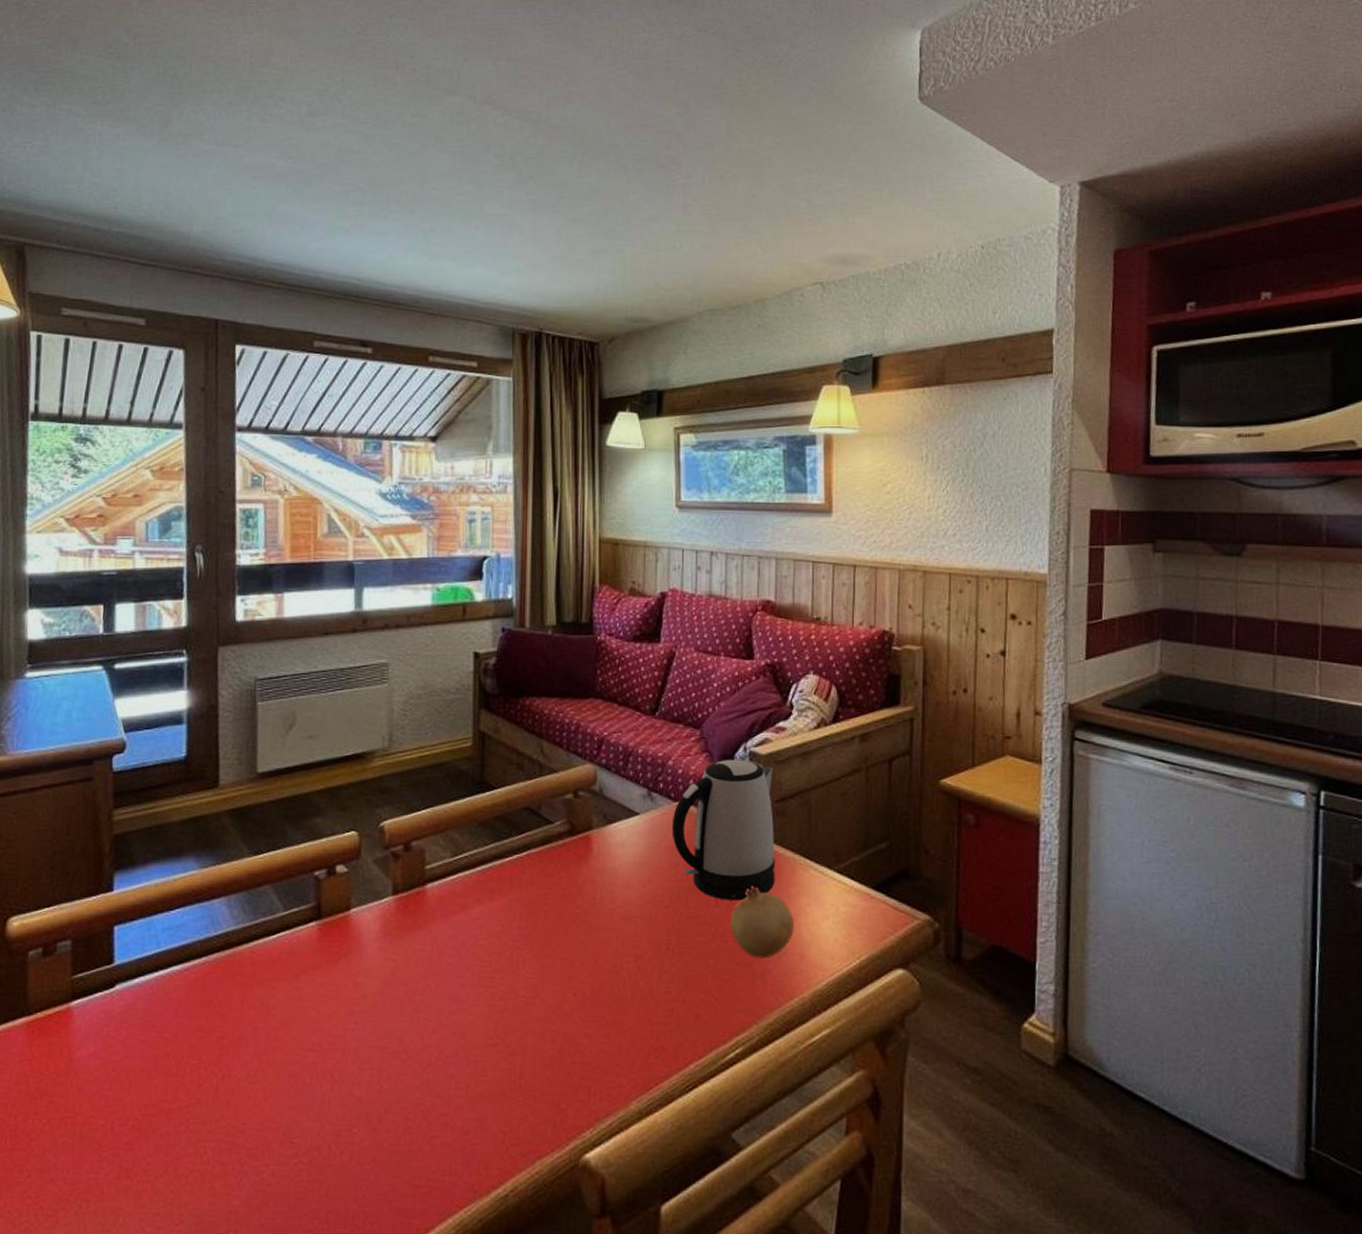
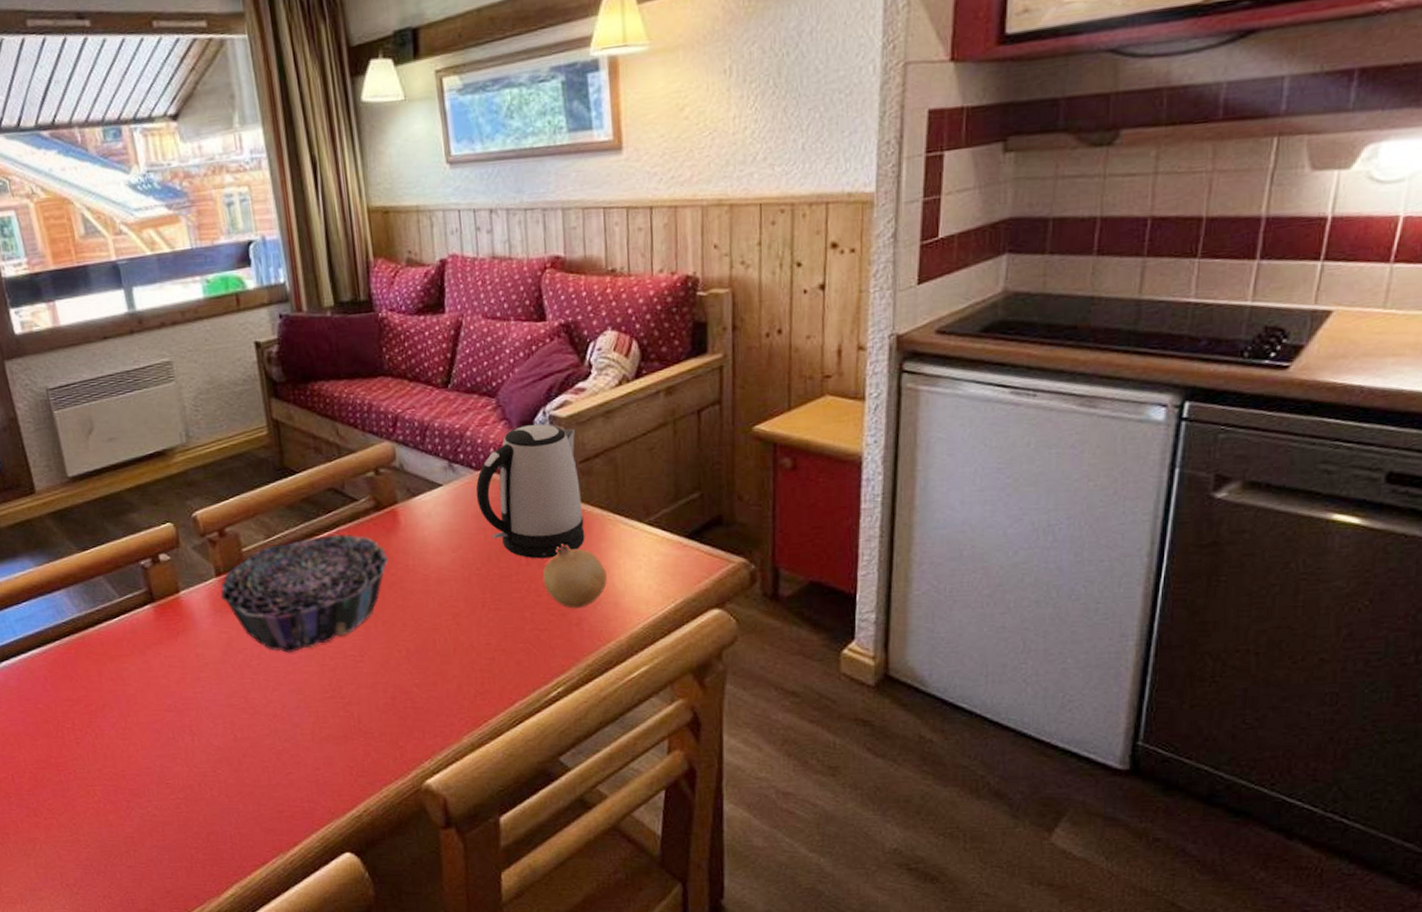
decorative bowl: none [394,857,576,989] -> present [220,534,389,653]

